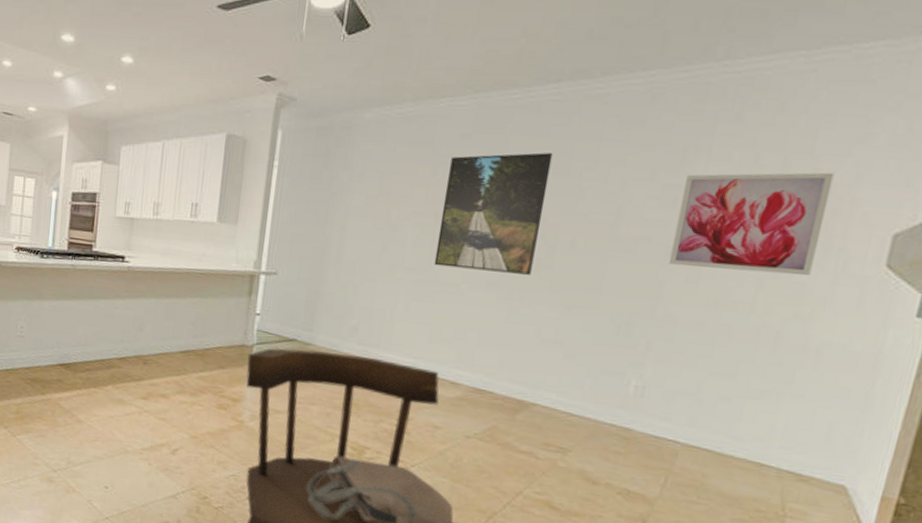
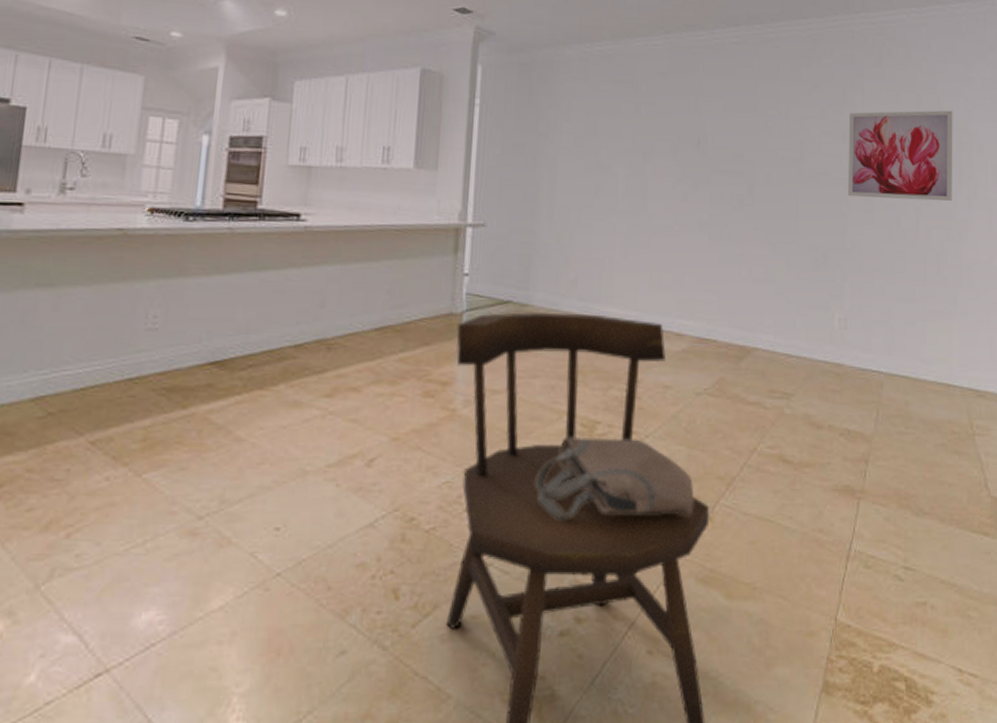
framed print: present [434,152,553,275] -> none [646,91,741,213]

